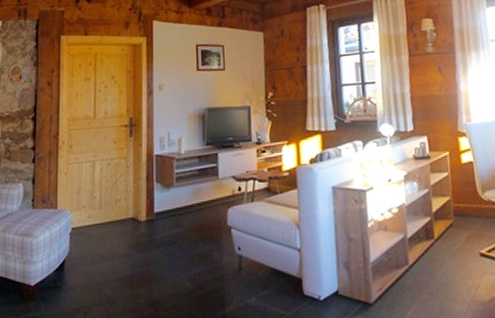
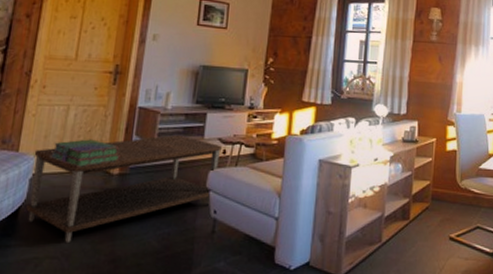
coffee table: none [70,177,236,291] -> present [26,134,222,244]
stack of books: none [83,190,145,218] -> present [49,139,120,167]

